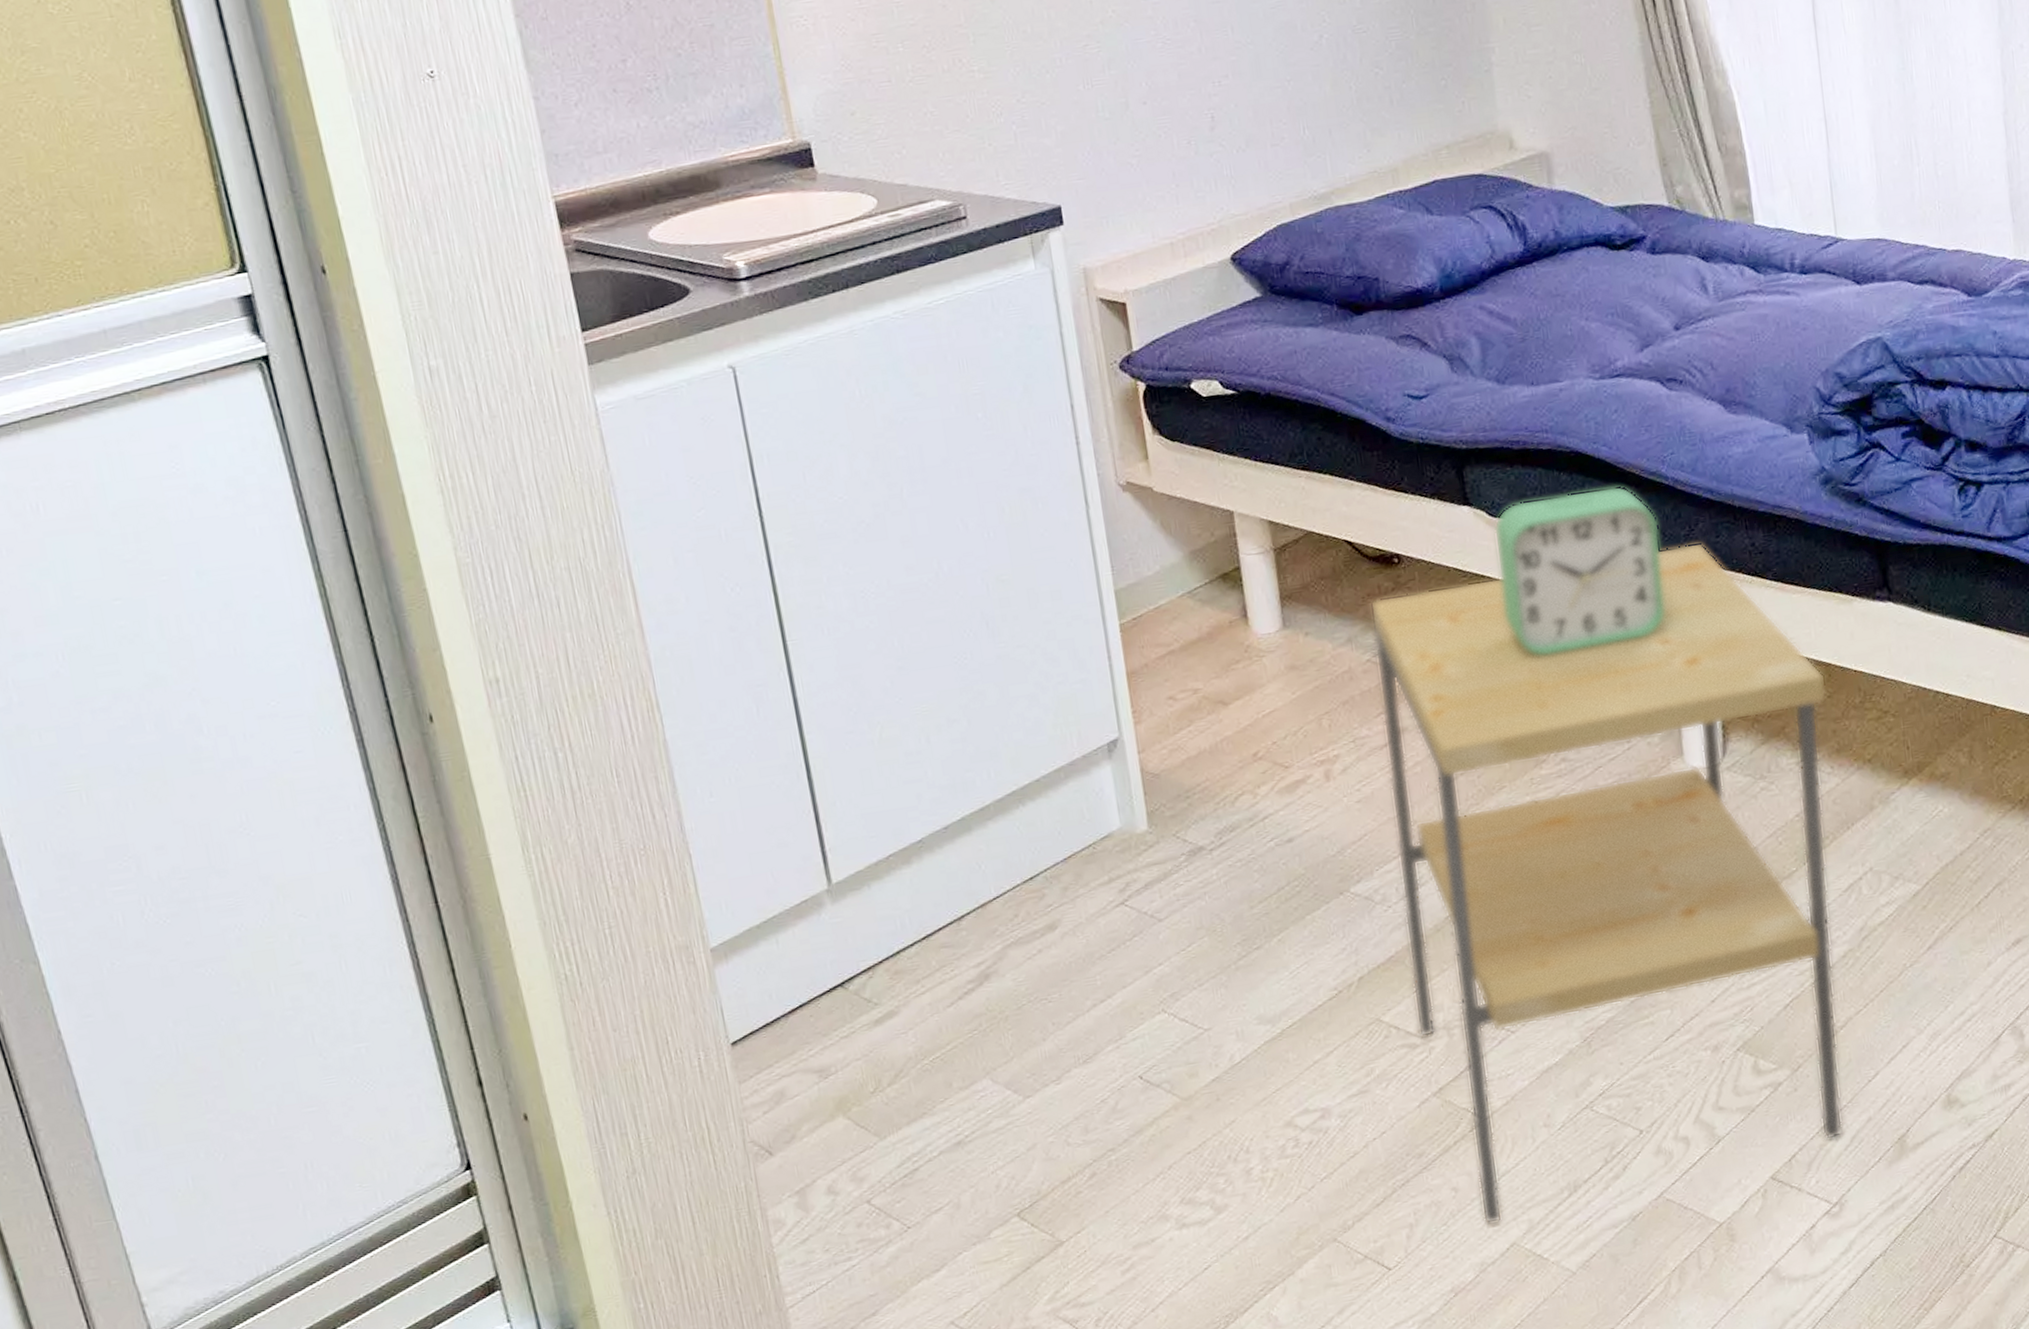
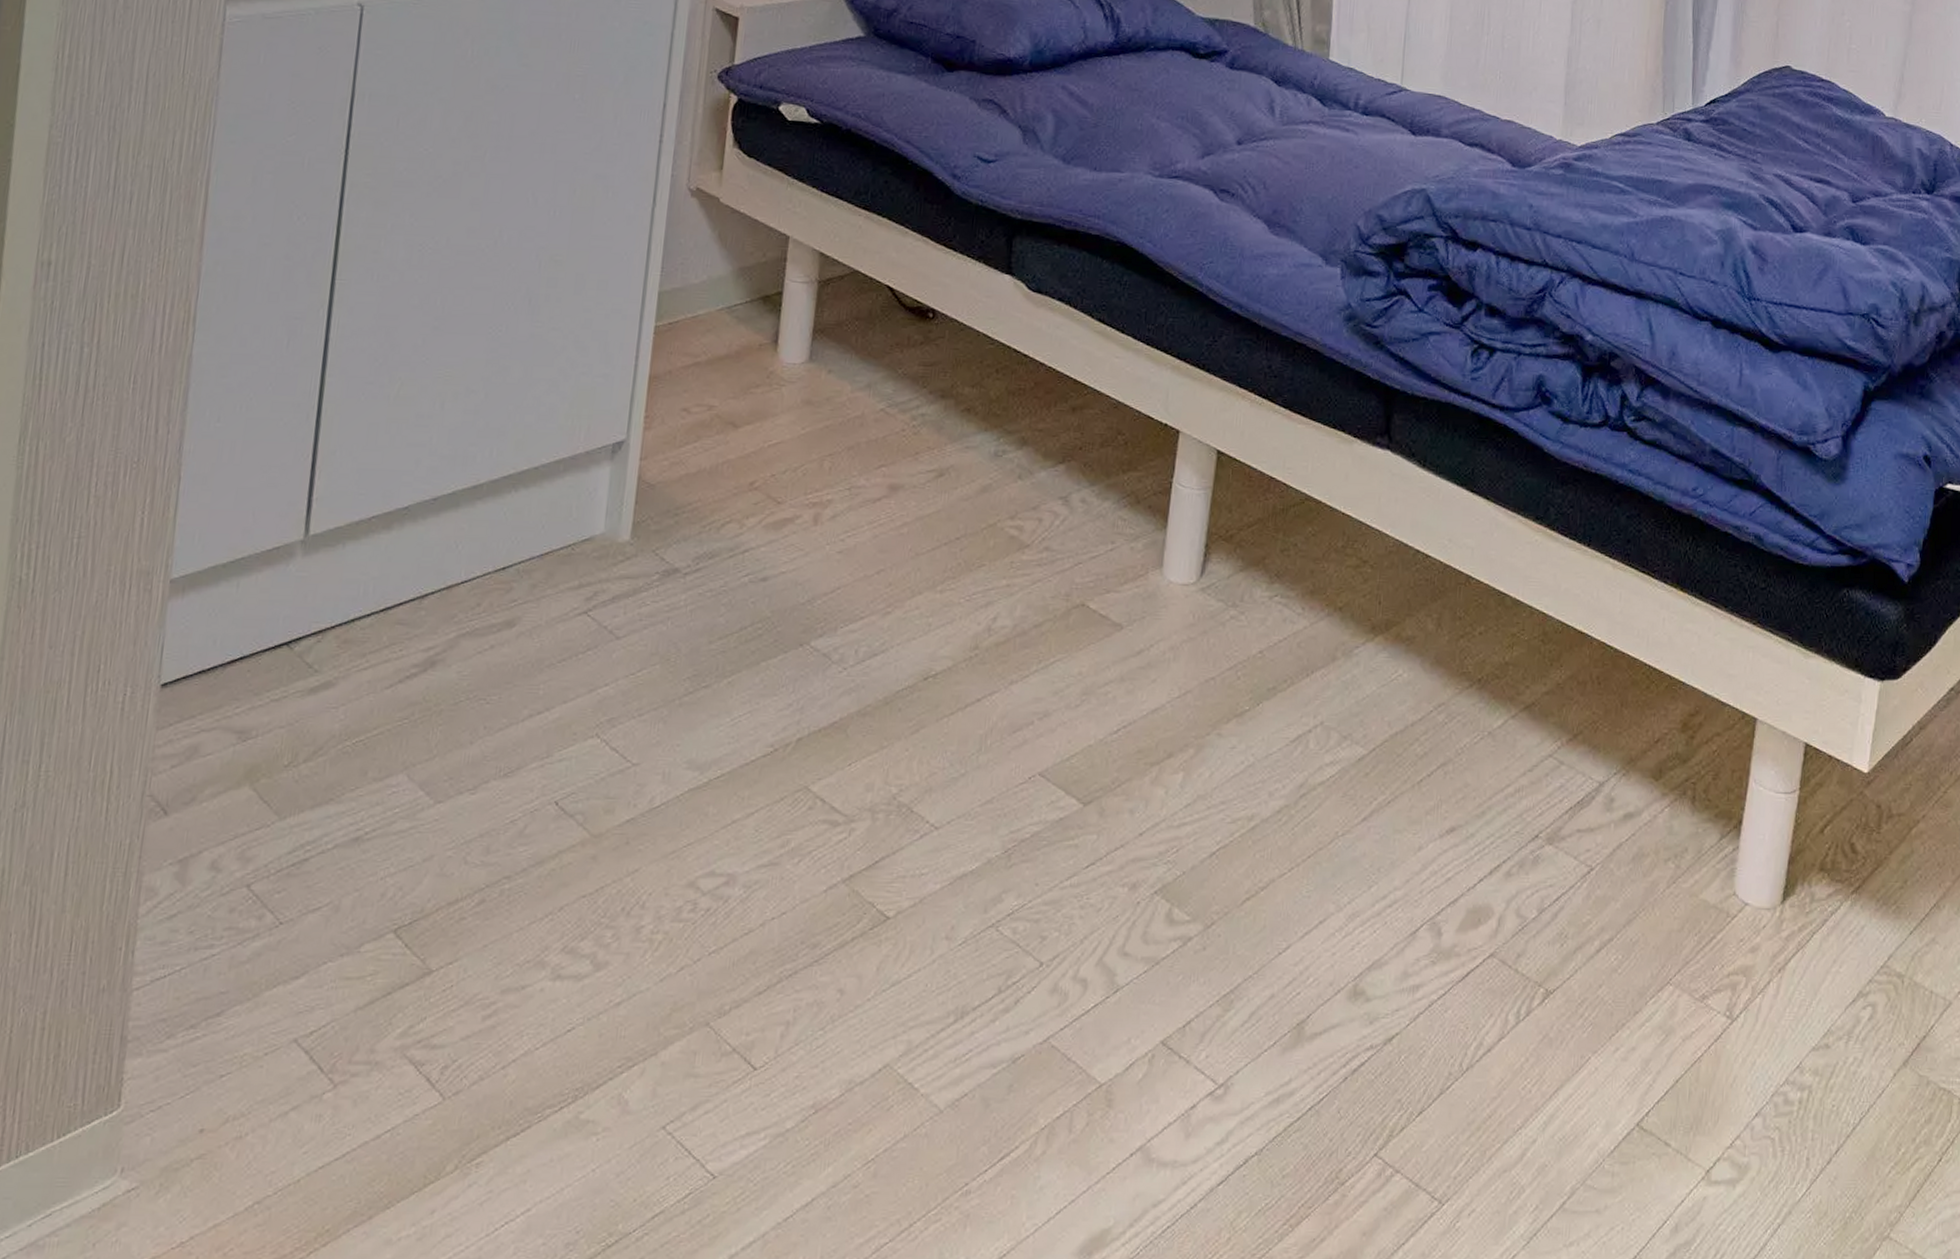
side table: present [1370,542,1843,1224] -> none [843,349,1314,1038]
alarm clock: present [1493,486,1665,655] -> none [1021,280,1185,439]

